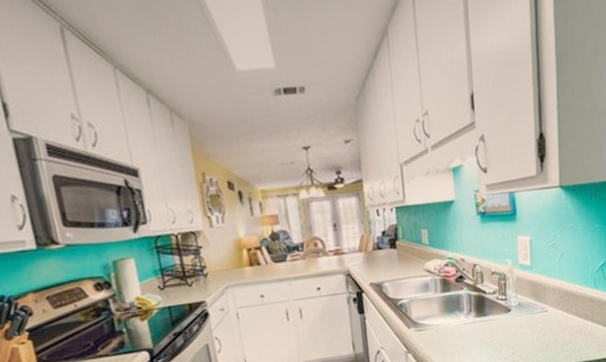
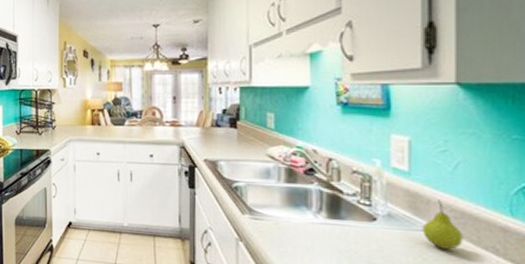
fruit: none [541,285,567,324] -> present [422,200,463,249]

